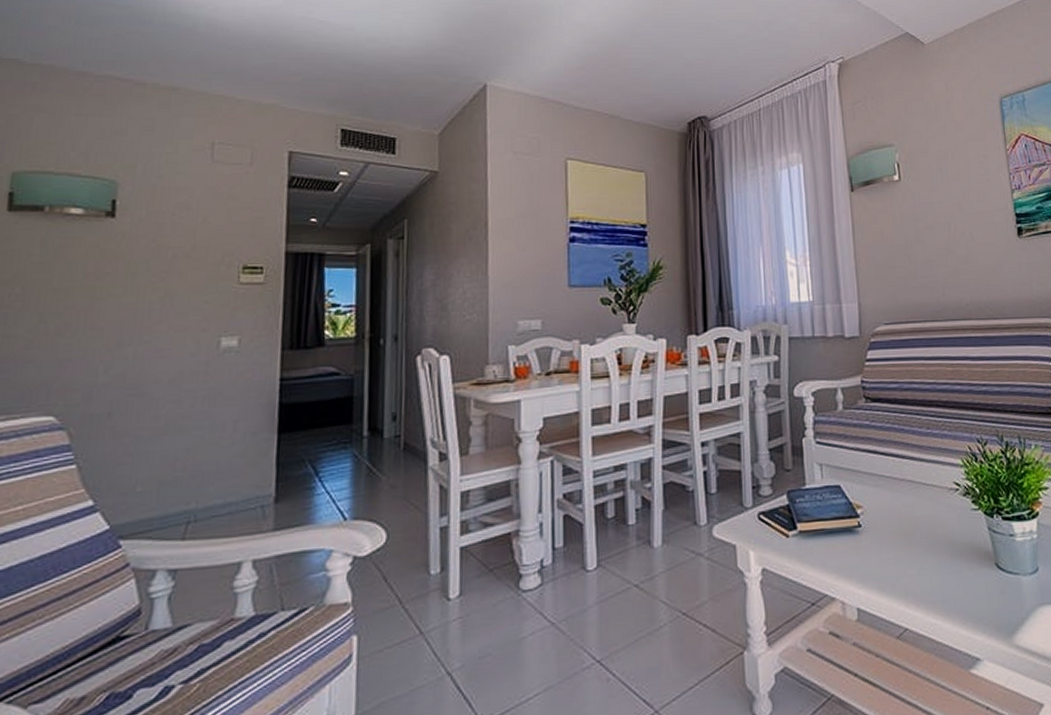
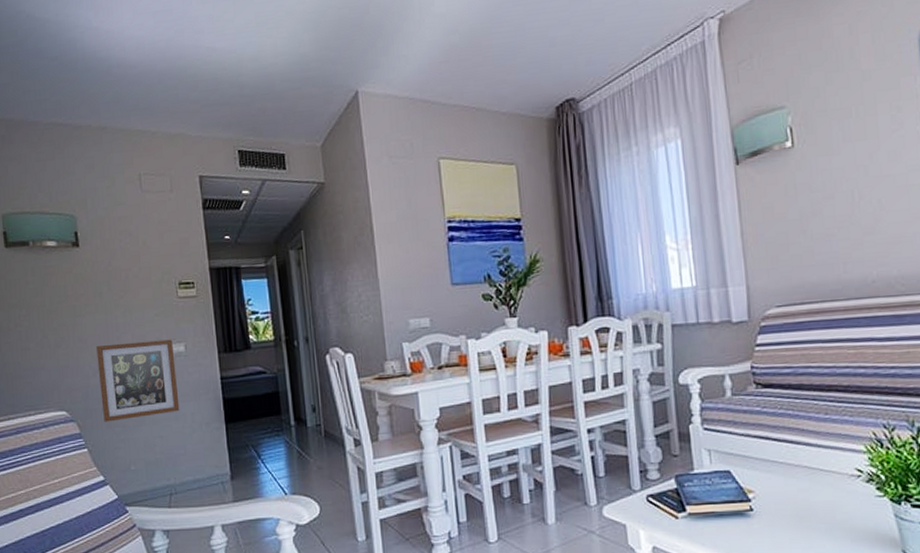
wall art: none [108,331,223,431] -> present [96,339,180,422]

